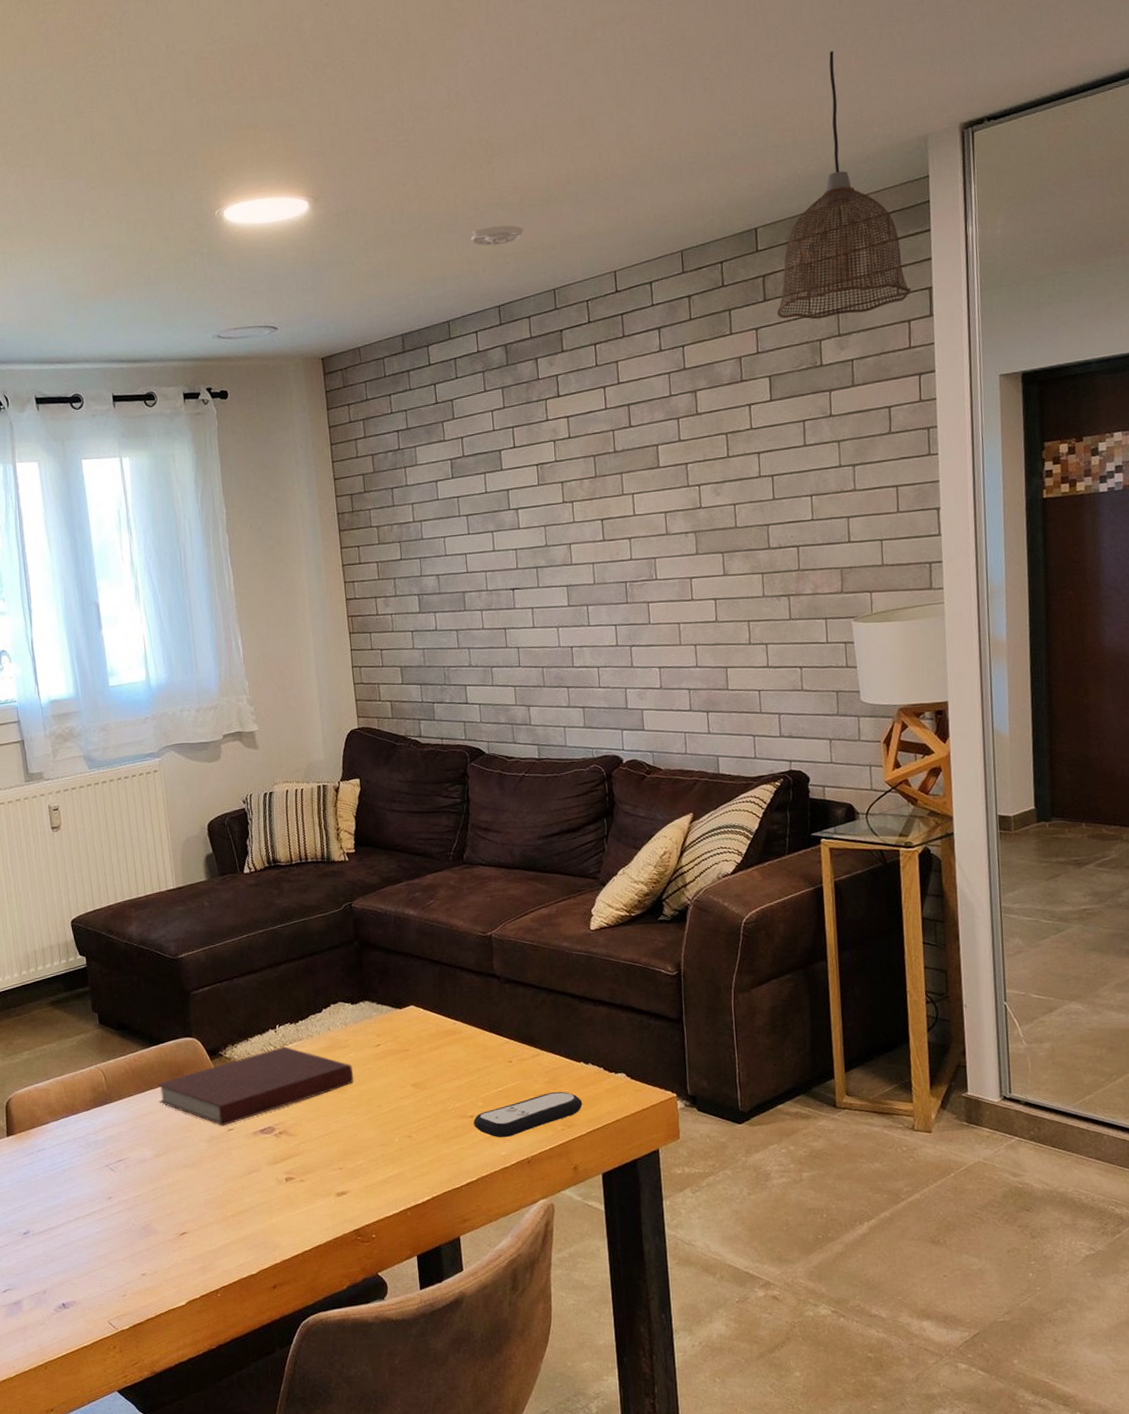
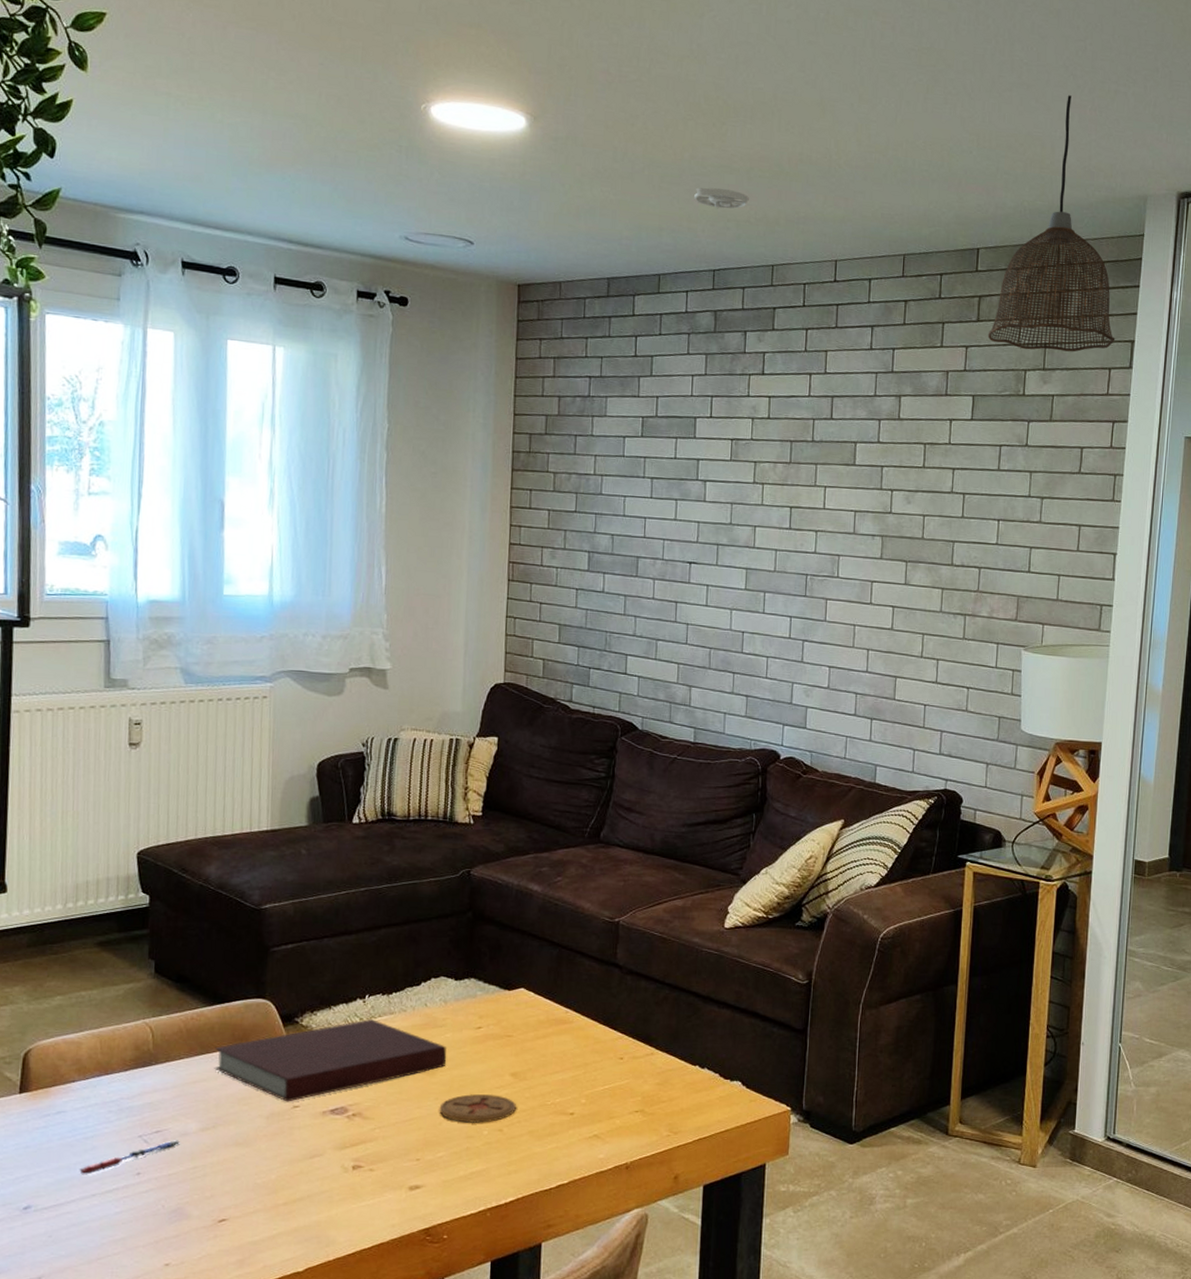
pen: none [62,1166,140,1202] -> present [79,1140,180,1175]
coaster: none [353,1105,422,1132] -> present [439,1094,517,1123]
remote control: present [473,1091,583,1138] -> none [572,1094,693,1140]

